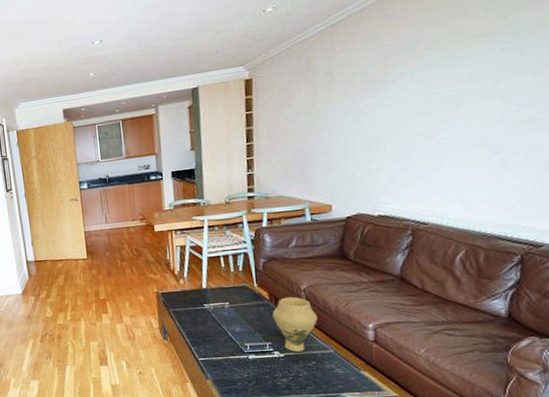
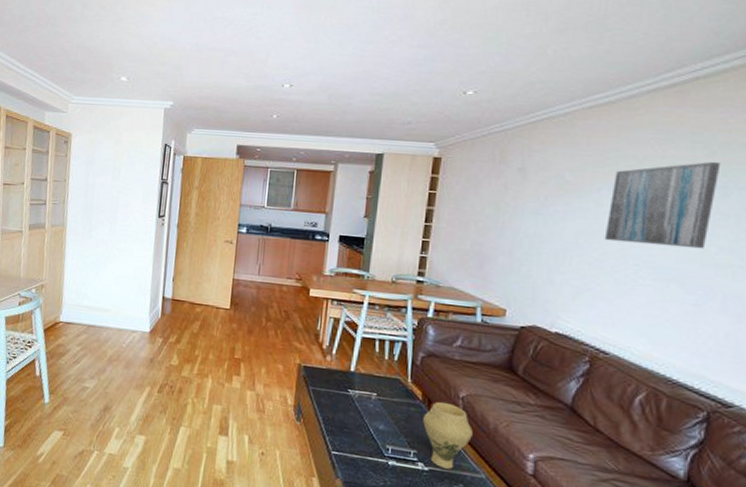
wall art: none [412,24,514,122] -> present [604,162,721,249]

